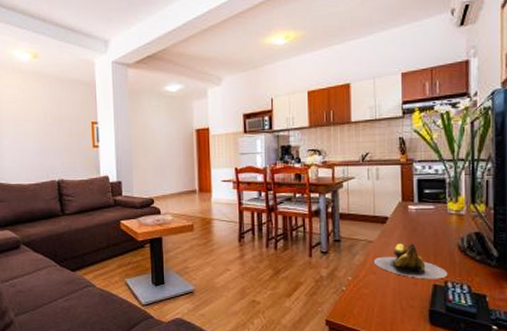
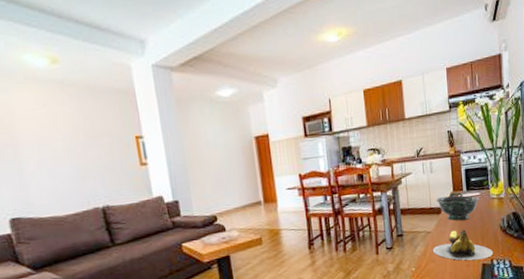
bowl: none [380,202,434,234] -> present [436,192,480,221]

